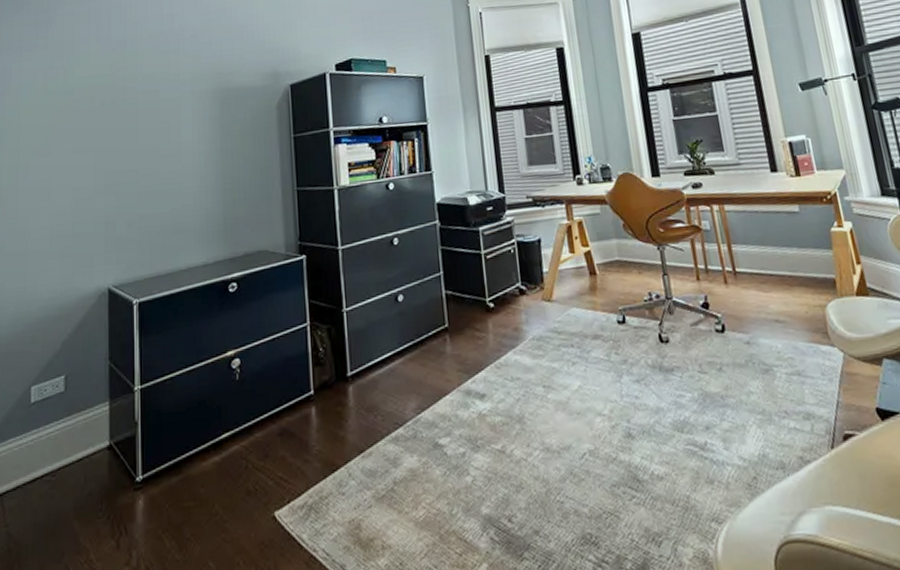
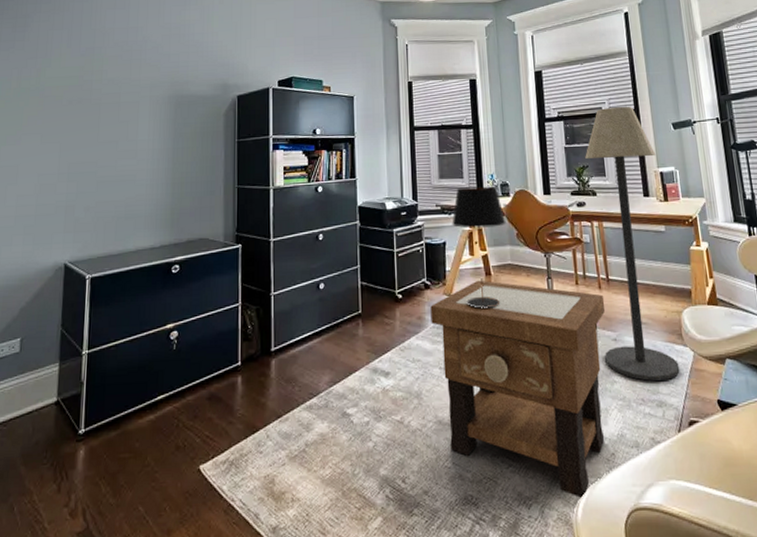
side table: none [527,281,744,533] -> present [430,280,605,499]
table lamp: none [546,171,610,315] -> present [452,186,506,308]
floor lamp: none [698,67,829,390] -> present [585,106,680,382]

